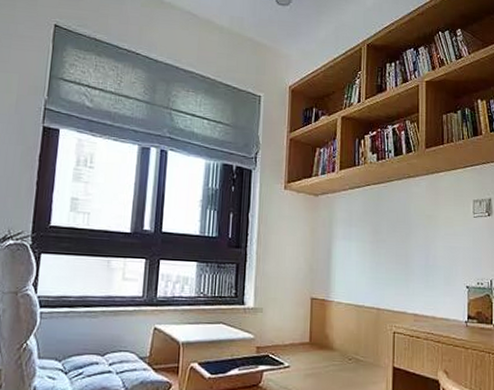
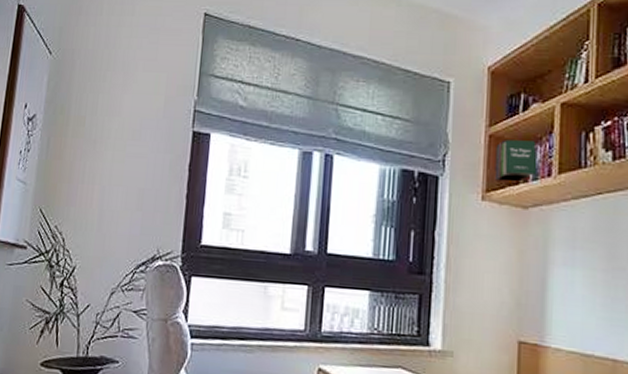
books: none [294,143,325,176] -> present [494,140,537,182]

